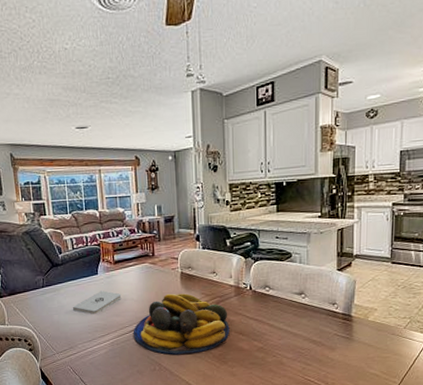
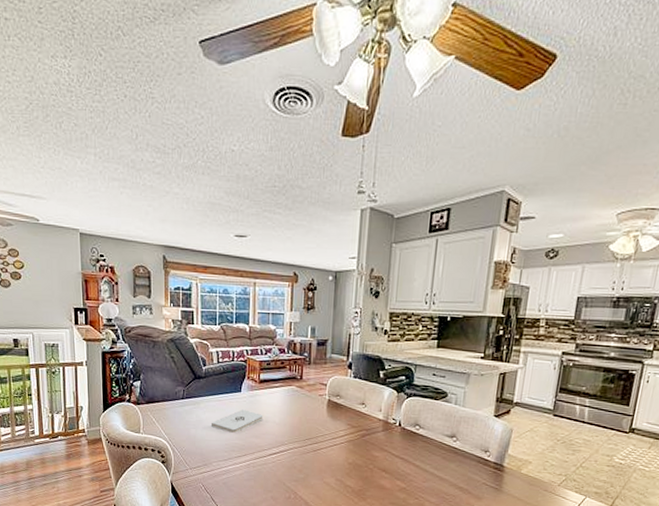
fruit bowl: present [133,293,230,355] -> none [271,420,373,486]

